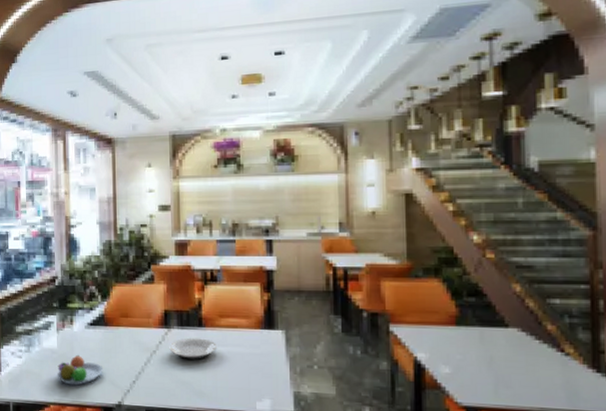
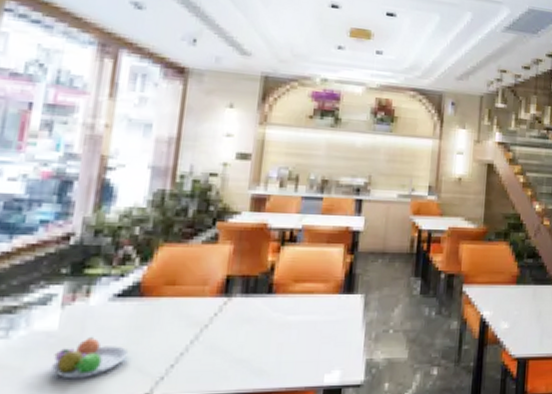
plate: present [169,337,217,361] -> none [226,307,287,334]

